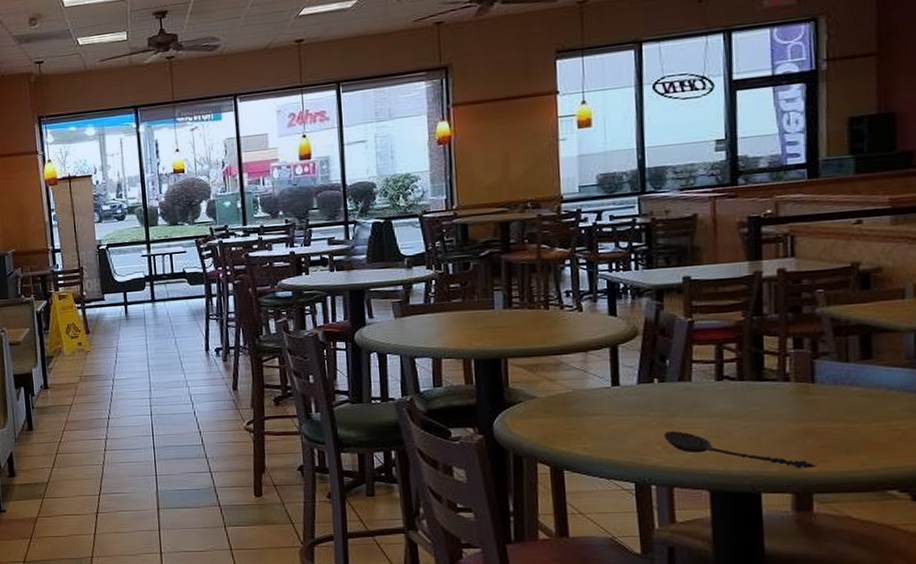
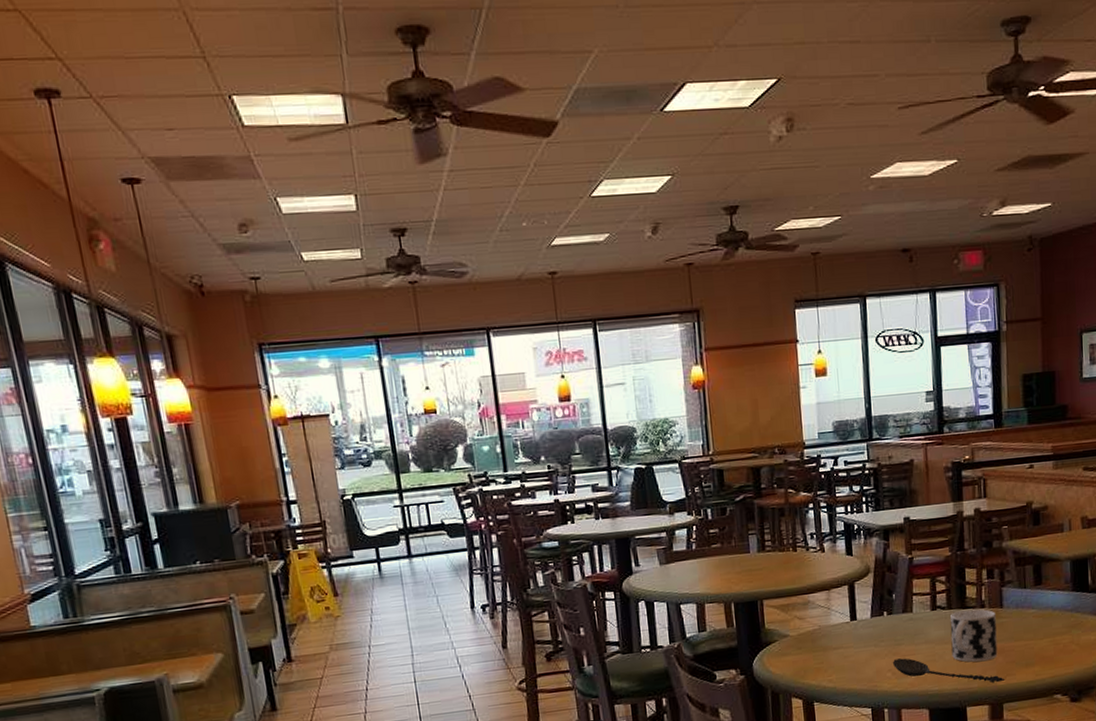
cup: none [741,382,807,443] -> present [950,609,998,662]

